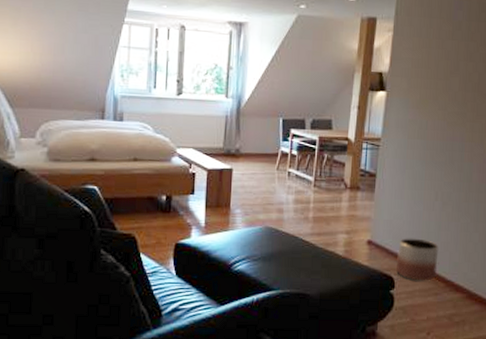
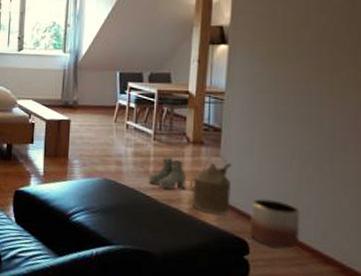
boots: none [308,203,343,234] -> present [149,157,186,190]
watering can: none [346,198,384,254] -> present [190,154,232,215]

